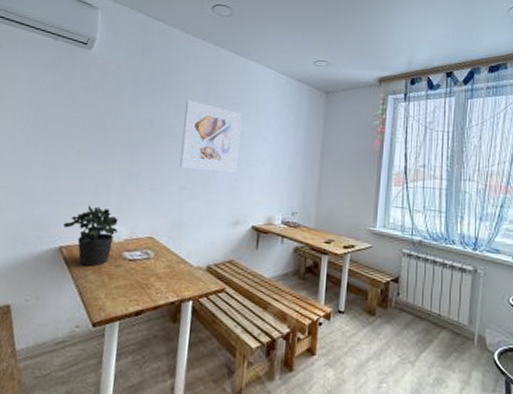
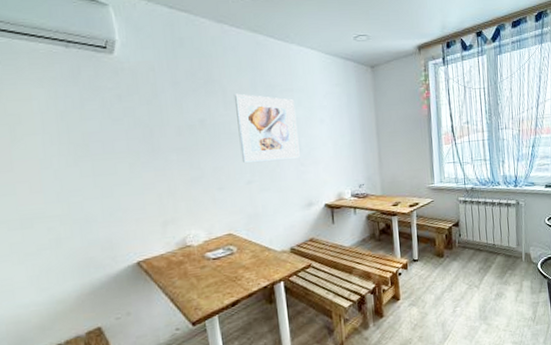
potted plant: present [63,204,119,266] -> none [135,216,195,274]

